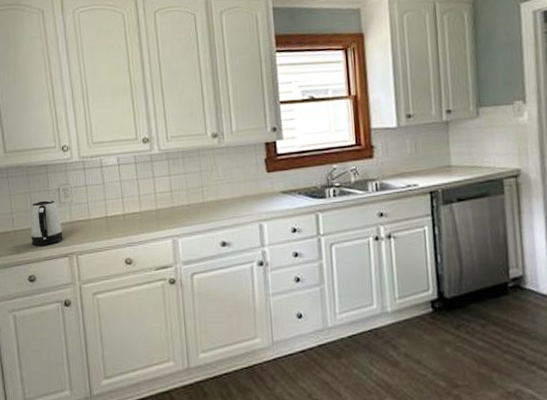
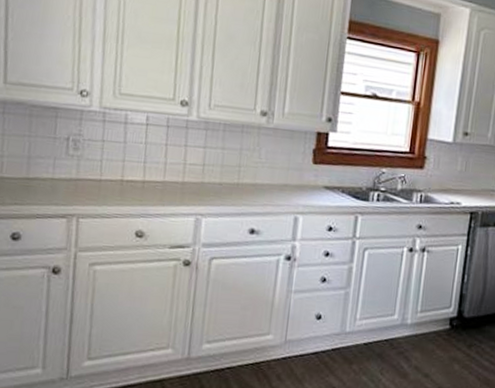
kettle: present [30,200,63,246] -> none [22,148,65,201]

